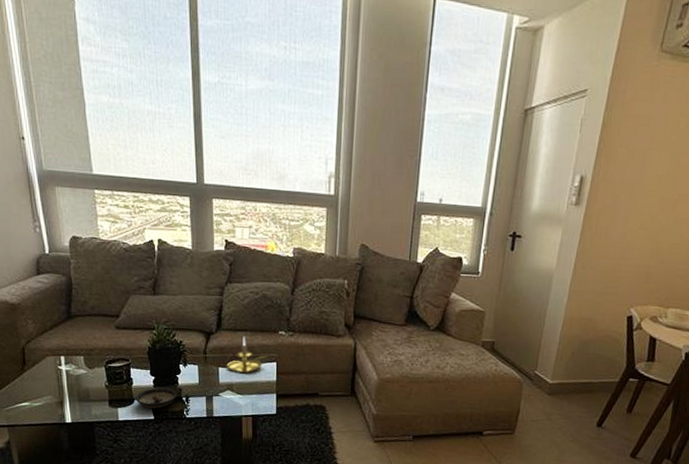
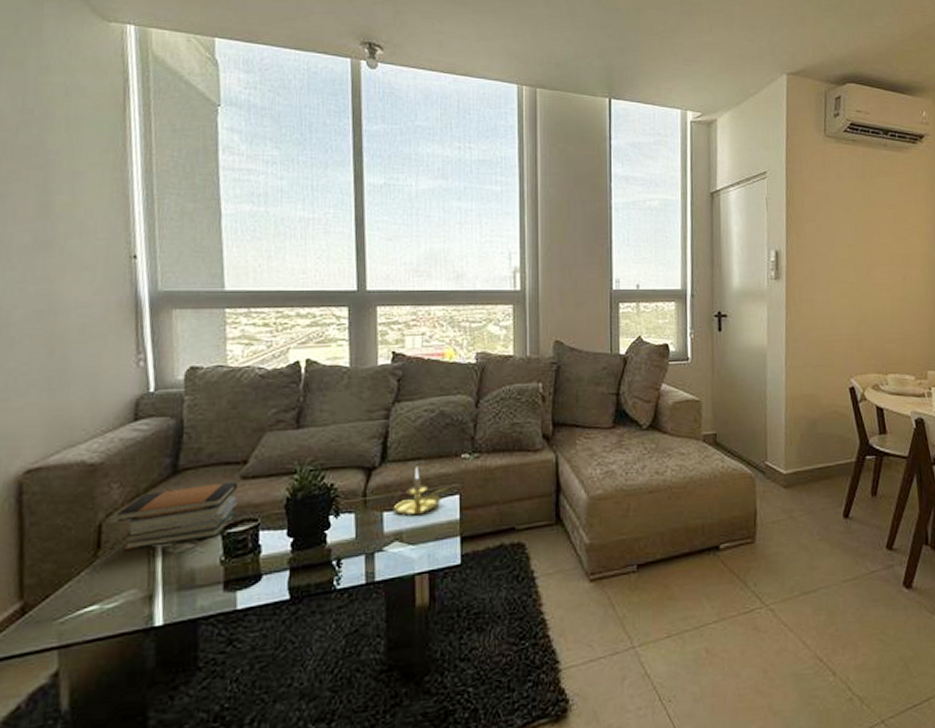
book stack: none [33,329,114,369] -> present [116,481,237,550]
saucer: present [135,387,177,409] -> none [263,550,324,584]

